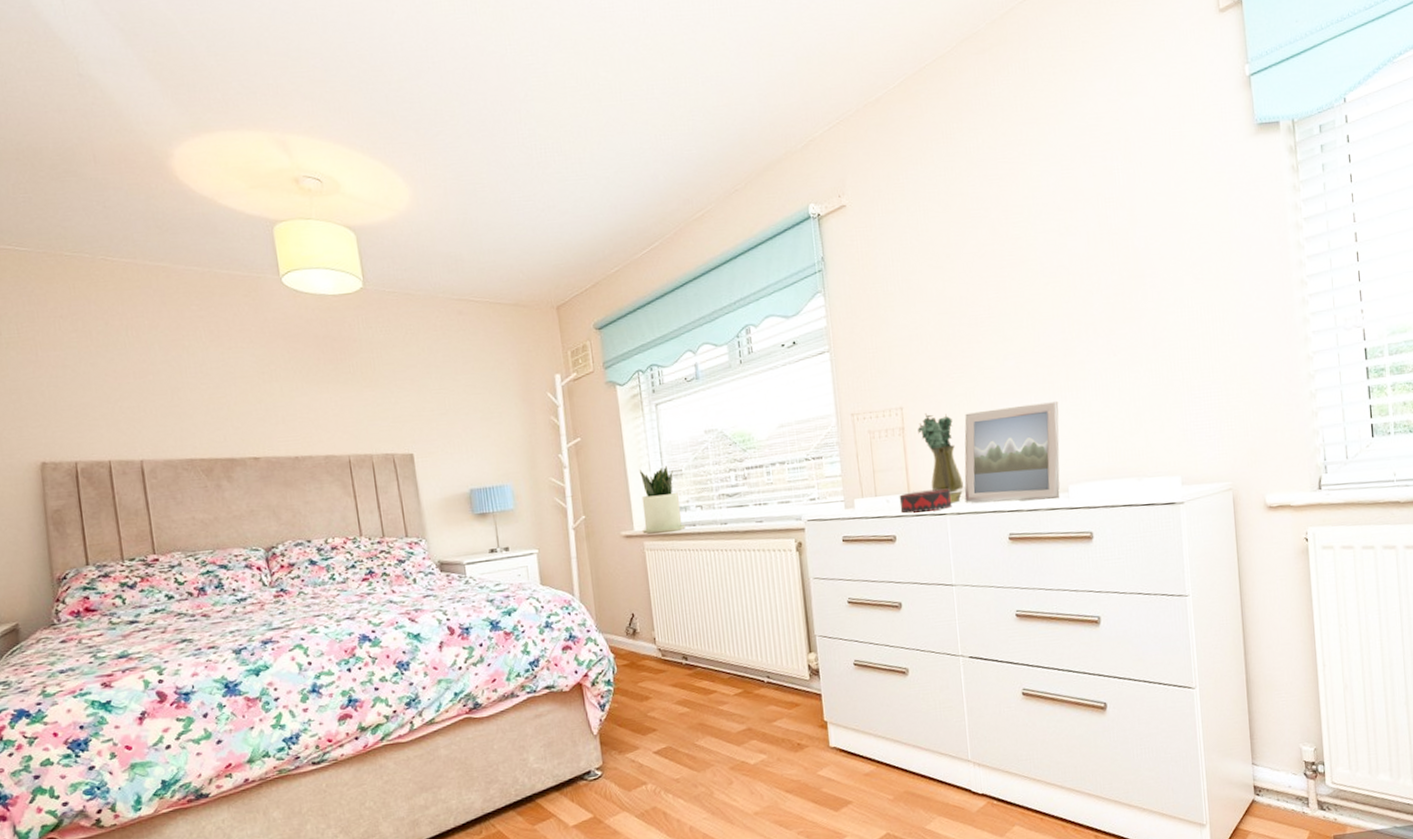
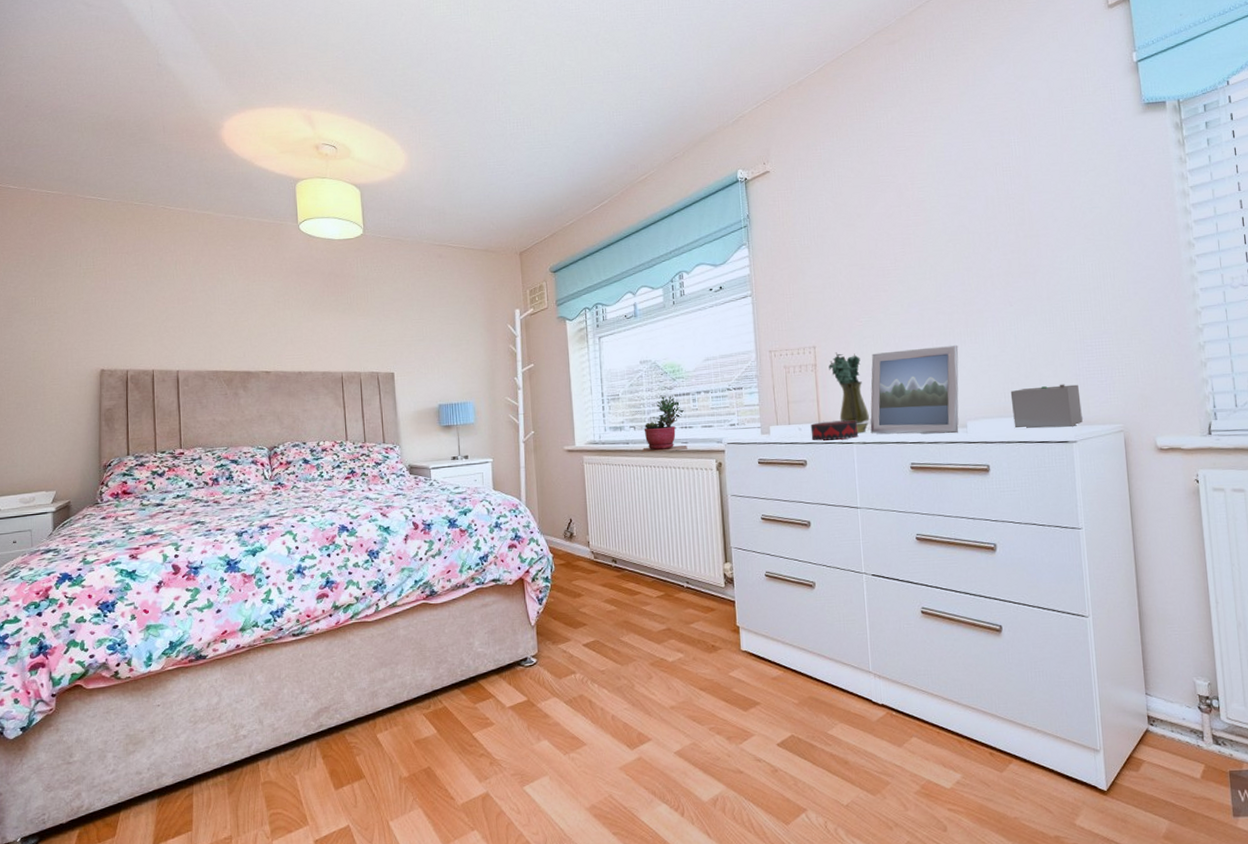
planter: present [638,466,686,535] -> none [582,390,620,450]
succulent plant: none [710,469,763,535] -> present [641,396,687,453]
jewelry box: none [1114,440,1190,491] -> present [1010,384,1083,429]

